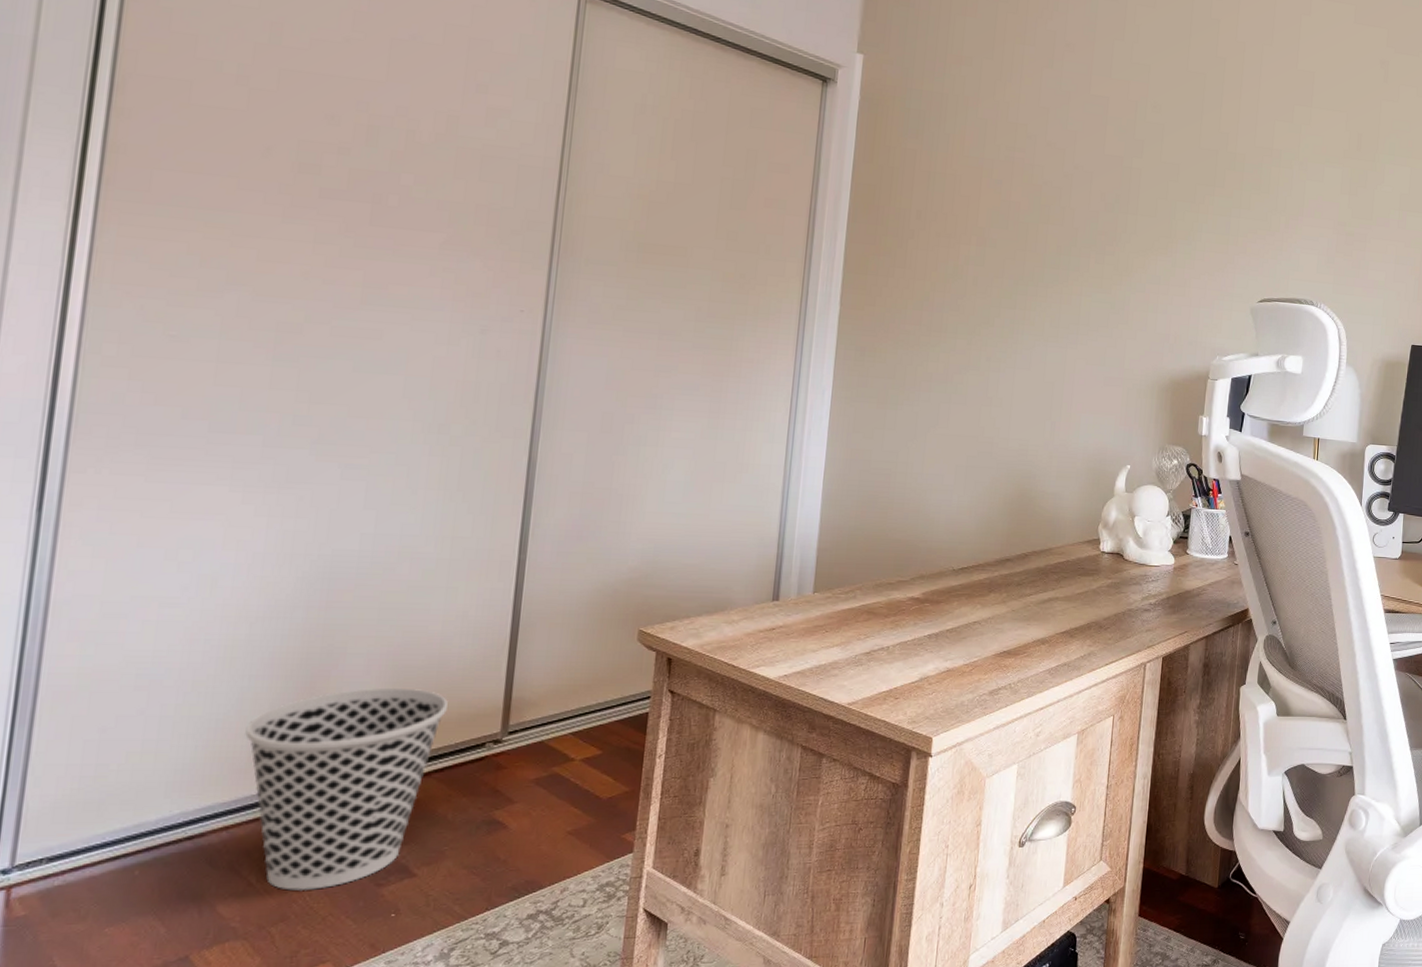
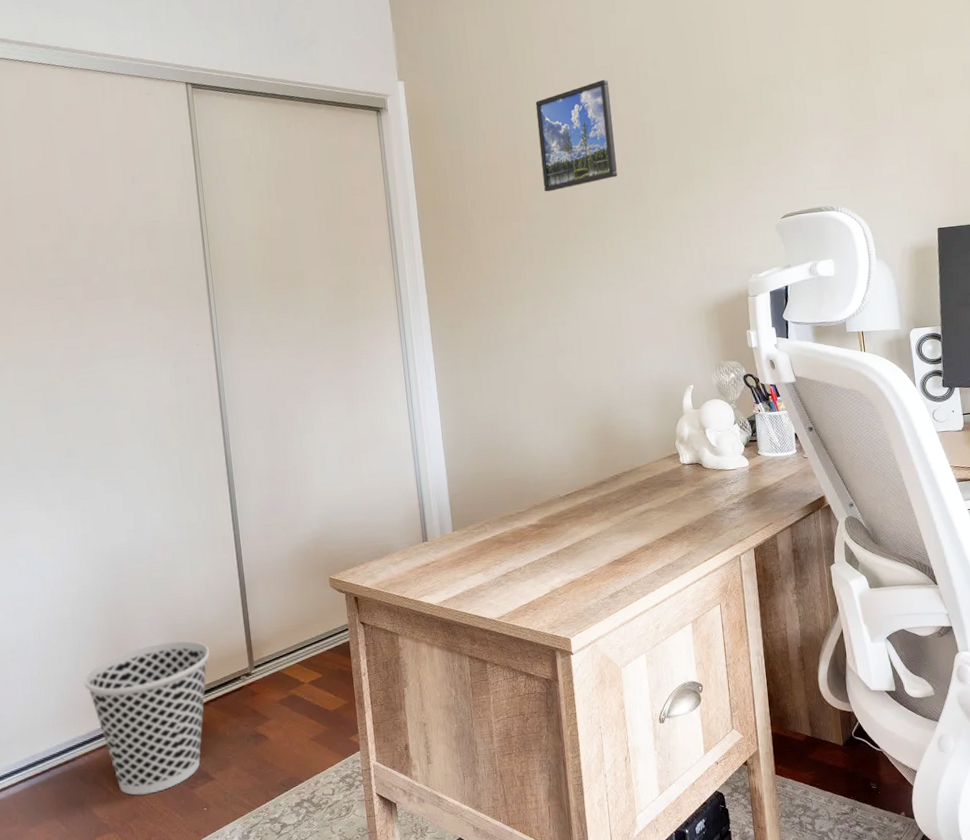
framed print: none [1005,109,1102,220] -> present [535,79,617,192]

